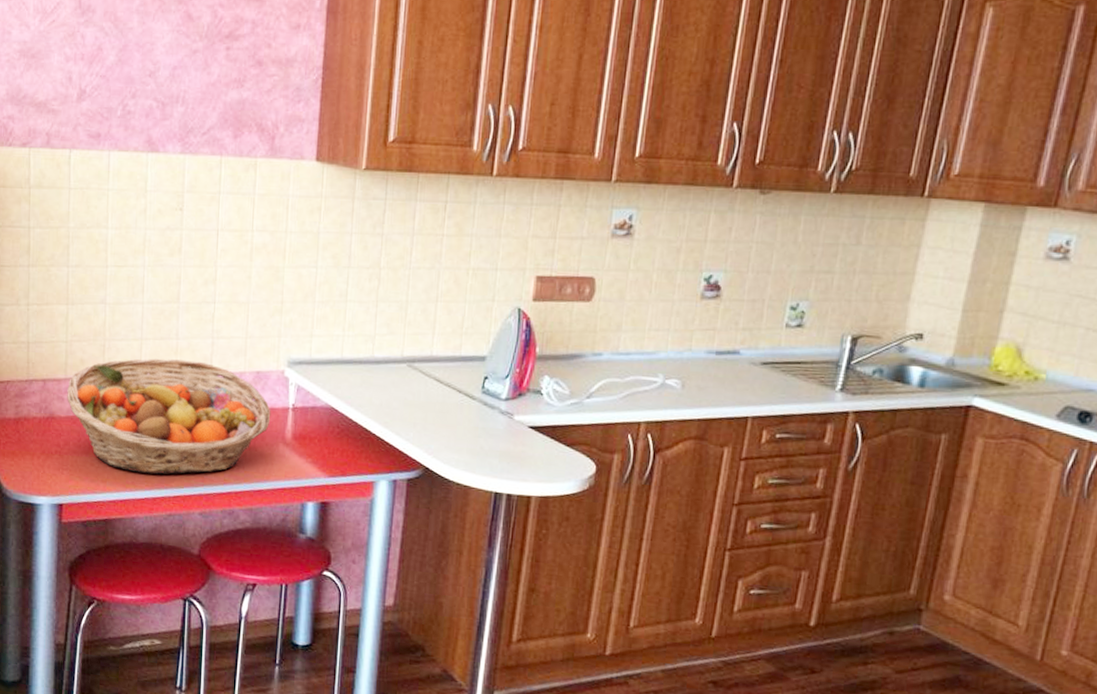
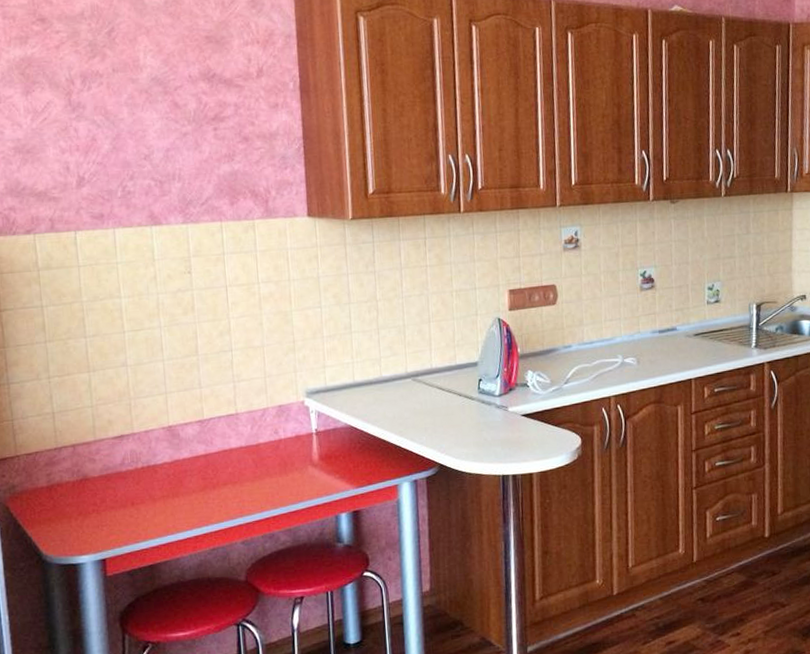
fruit basket: present [67,358,271,475] -> none [98,404,297,516]

